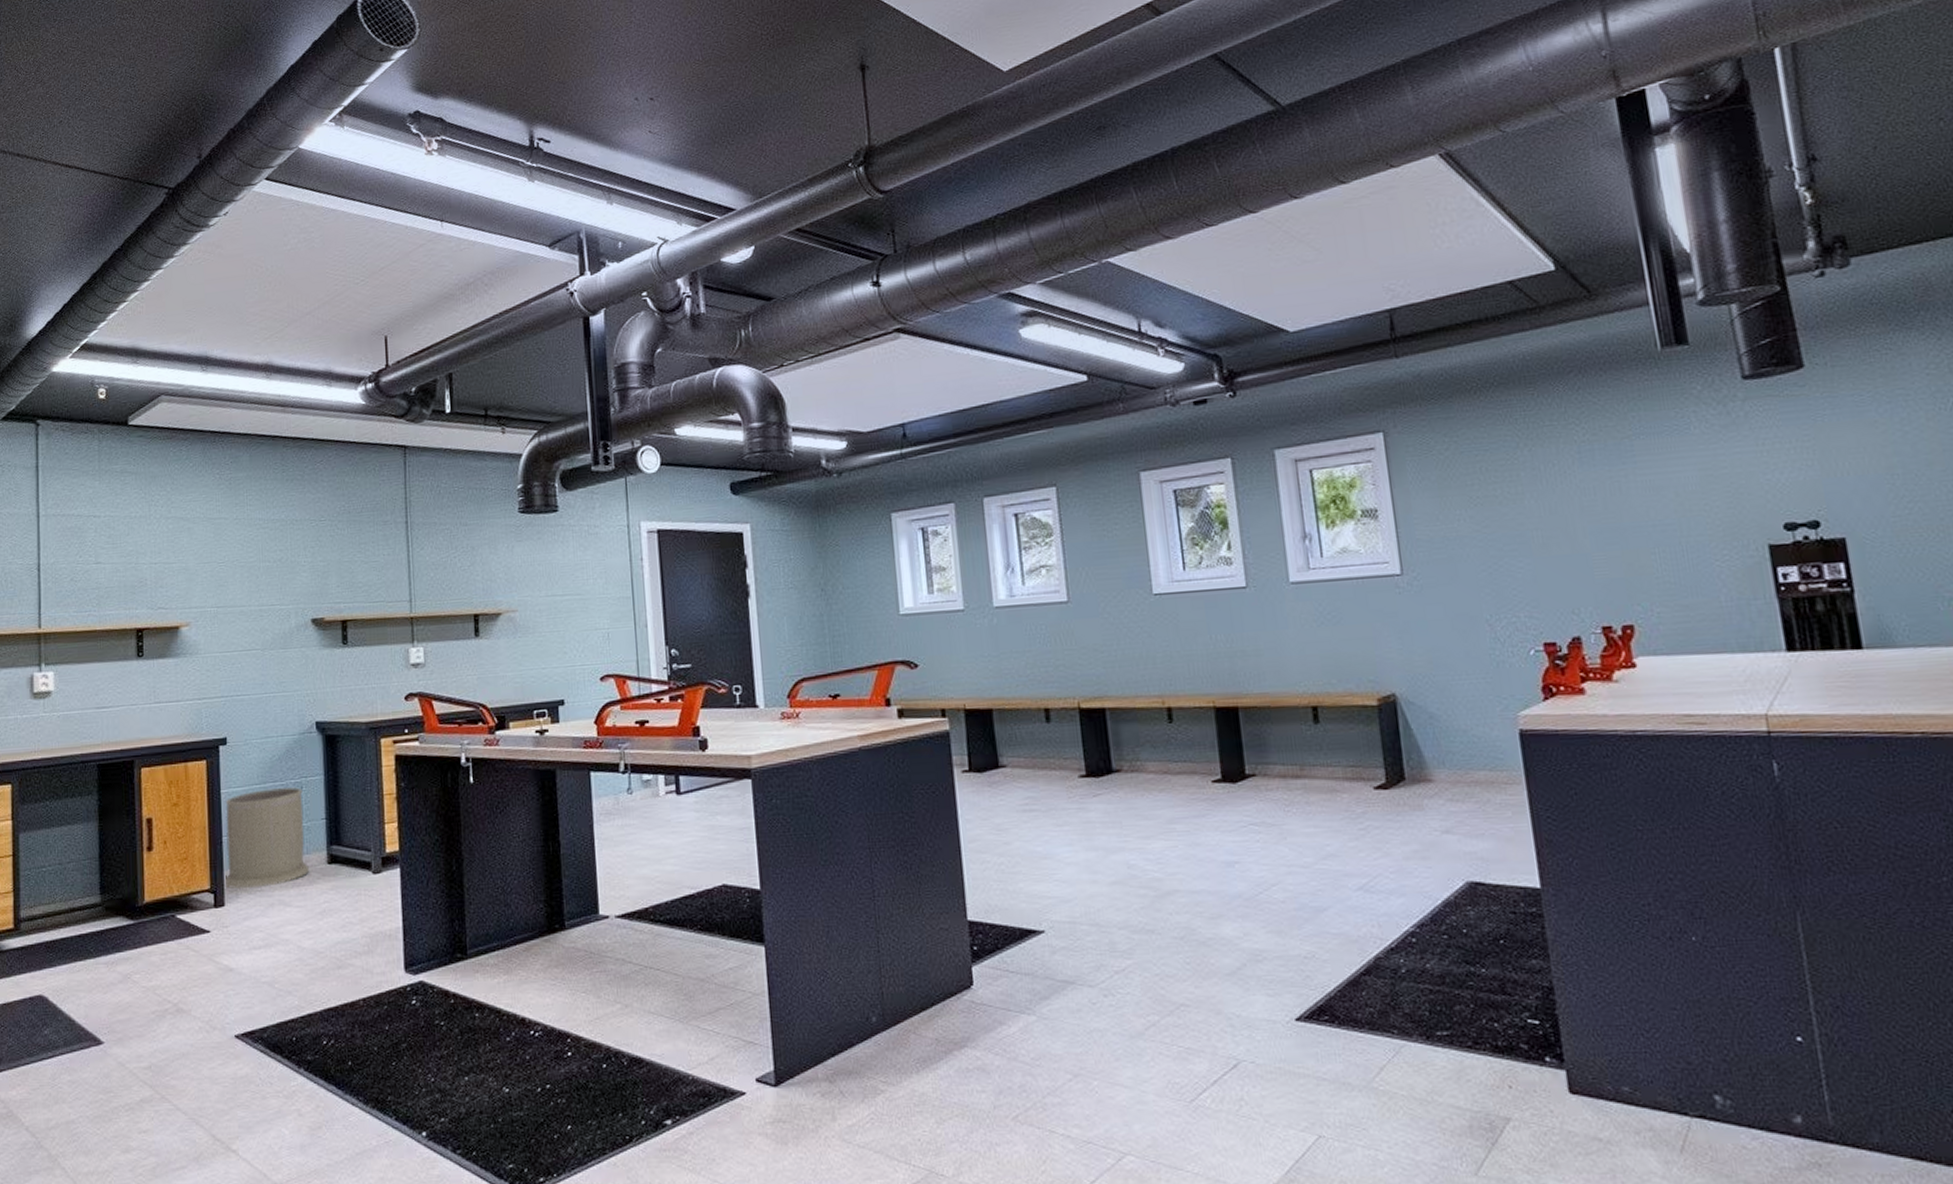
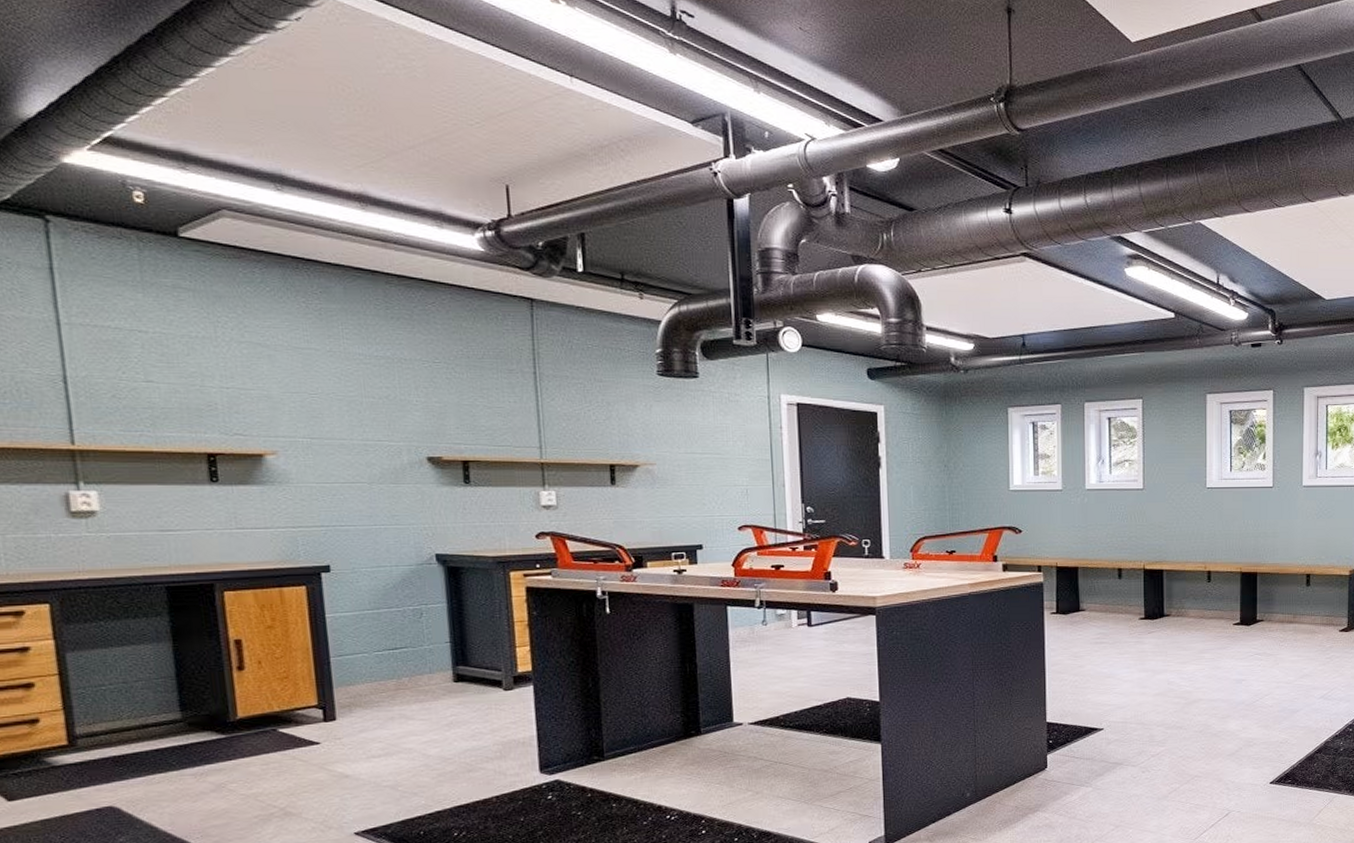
trash can: present [223,787,310,889] -> none [331,613,434,704]

